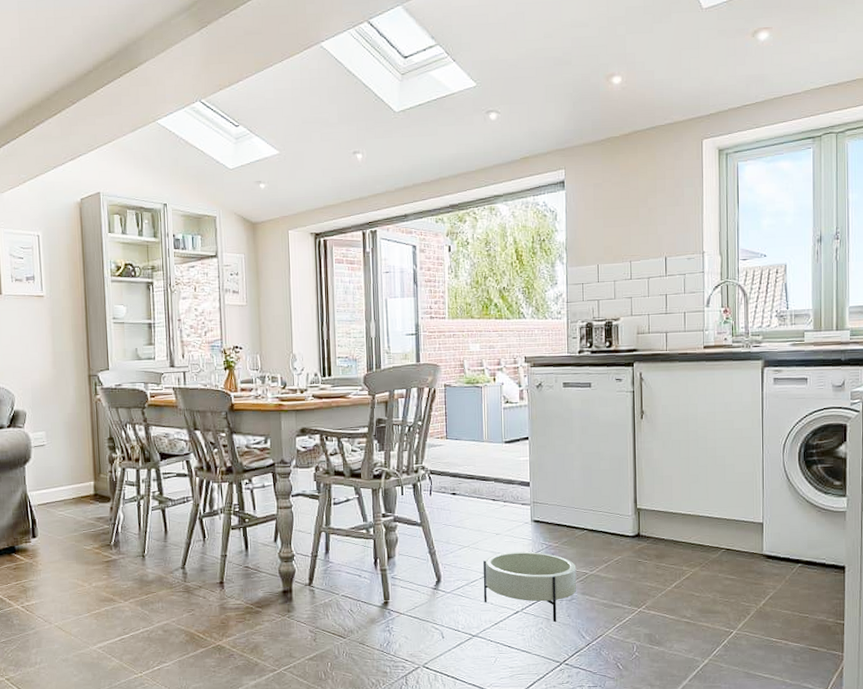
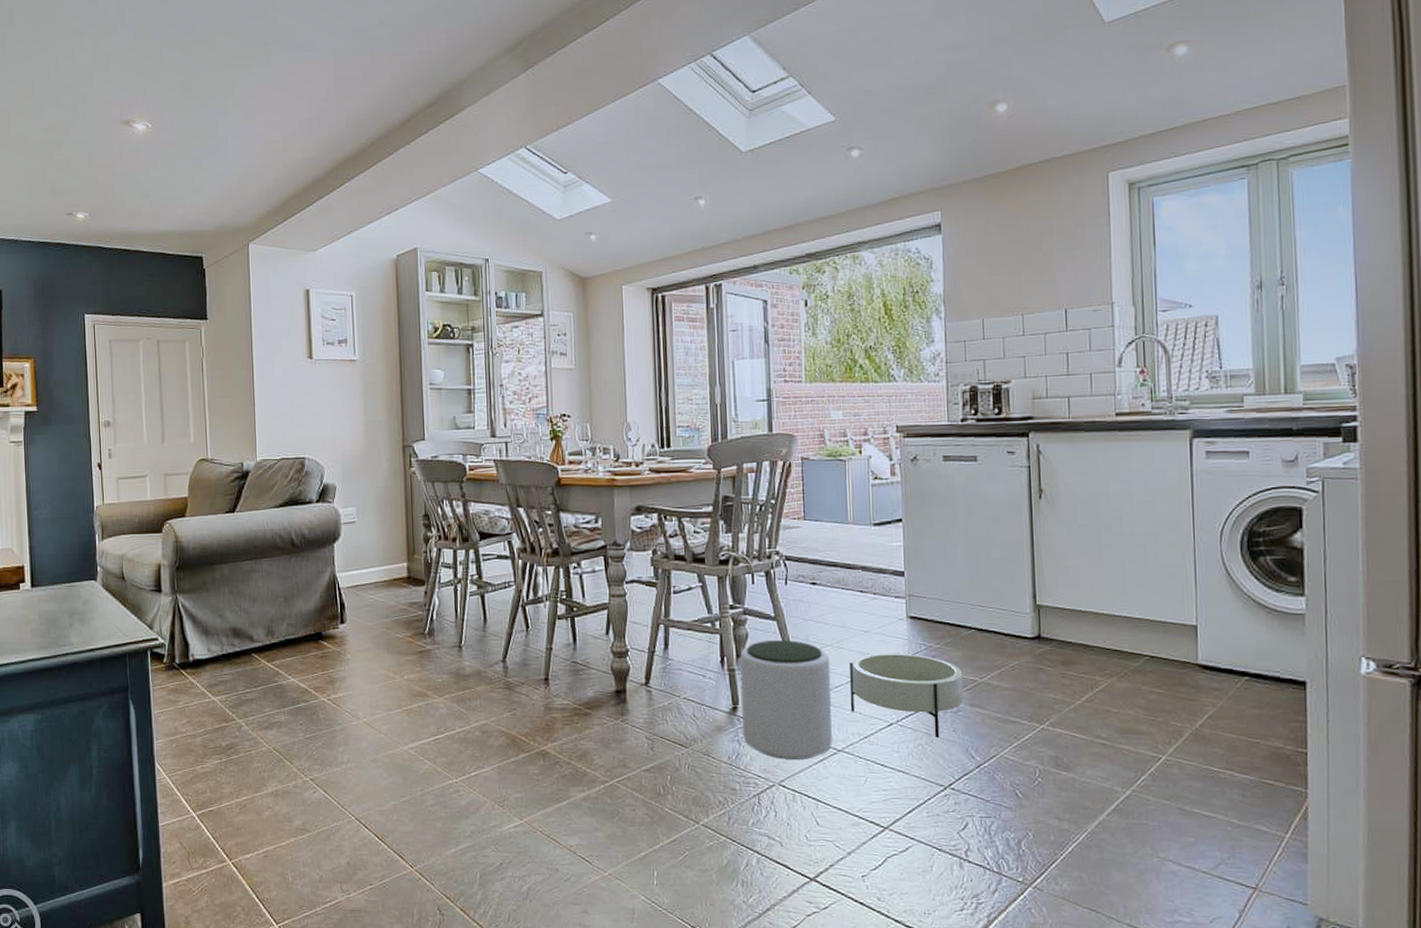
plant pot: none [391,543,469,645] -> present [740,640,832,759]

